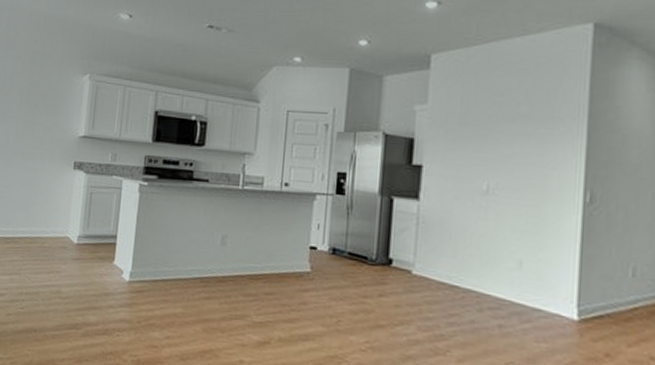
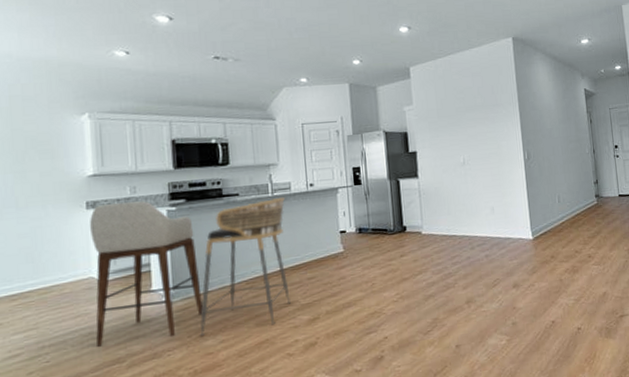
bar stool: none [61,167,160,318] -> present [89,201,203,347]
bar stool: none [148,192,255,336] -> present [200,196,291,337]

